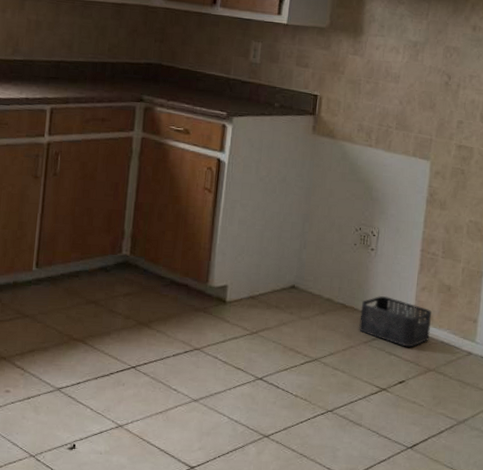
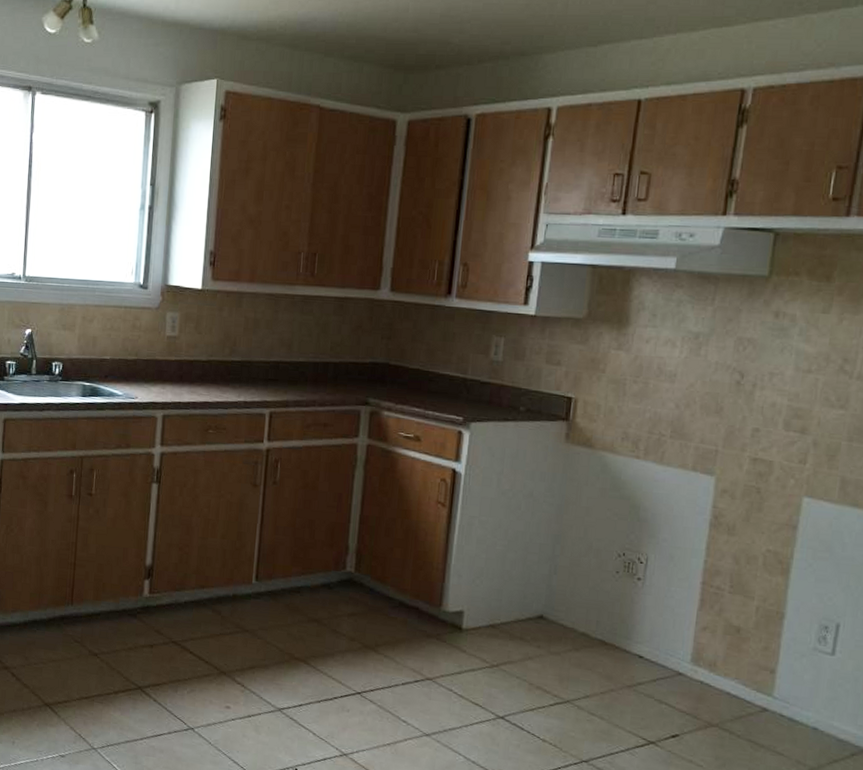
storage bin: present [359,295,432,347] -> none [621,633,715,696]

